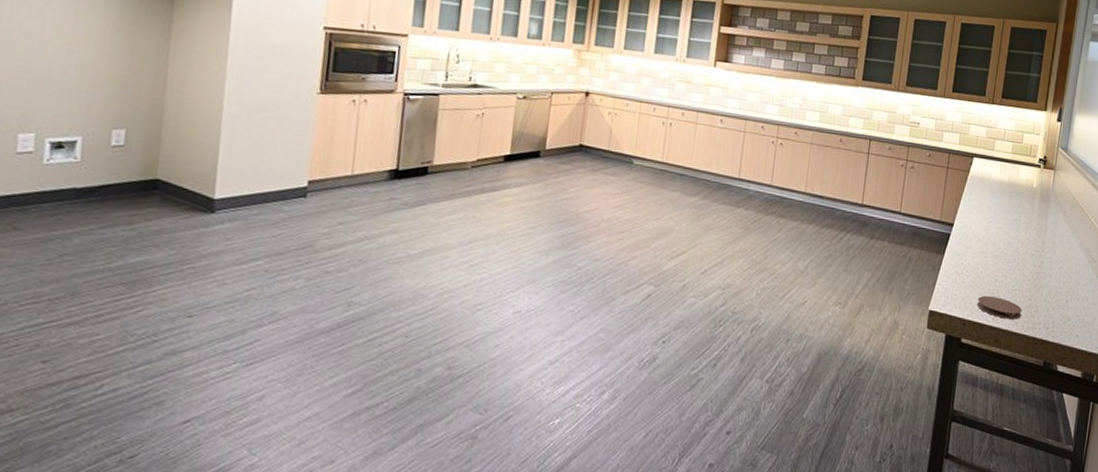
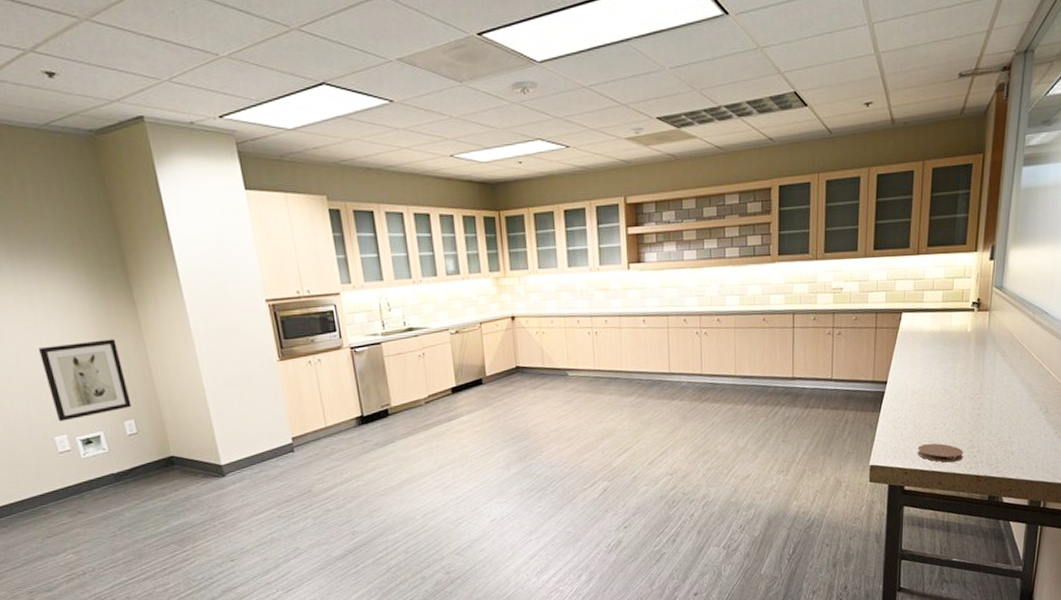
wall art: none [31,30,136,118] -> present [39,339,132,422]

